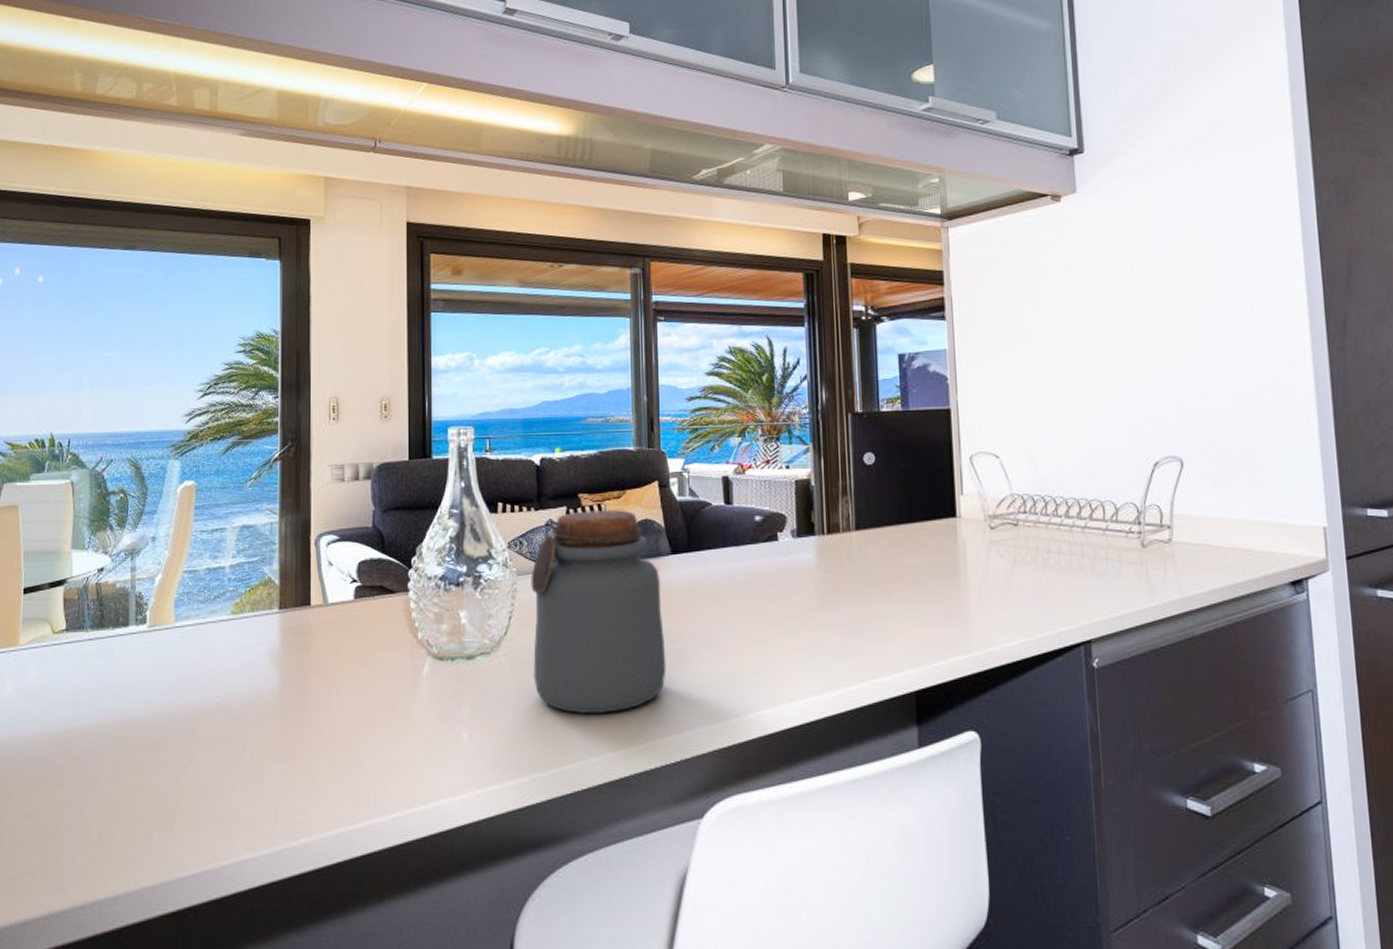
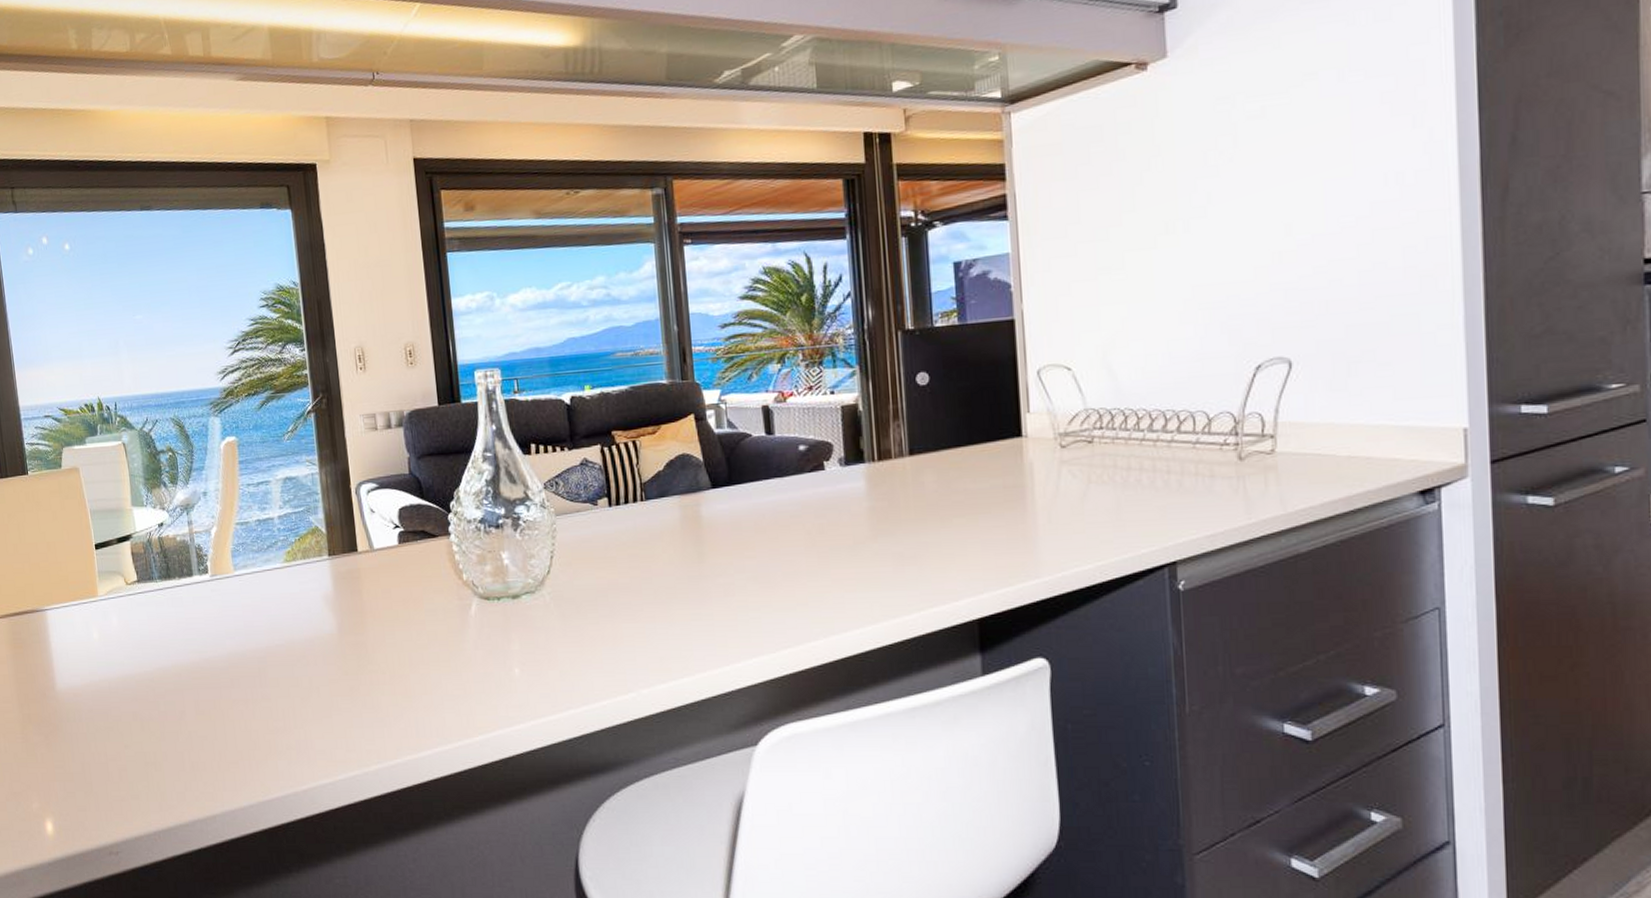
jar: present [531,510,666,713] -> none [569,445,713,648]

